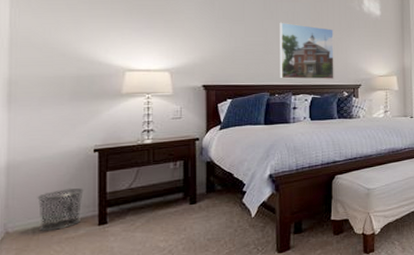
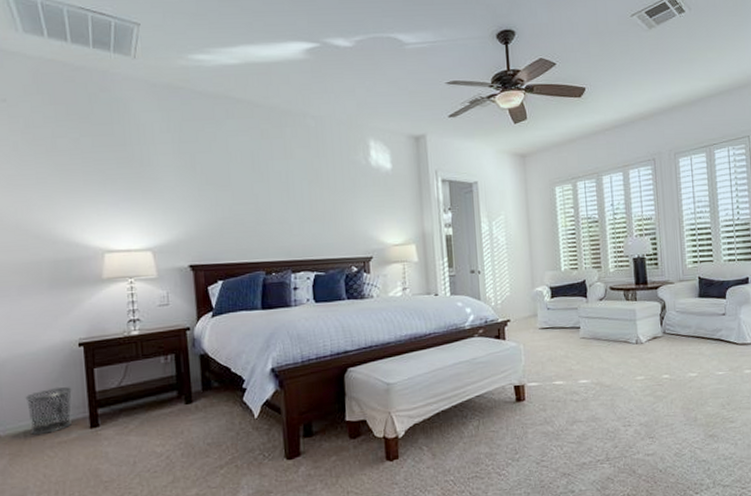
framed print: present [279,22,334,80] -> none [271,185,340,254]

